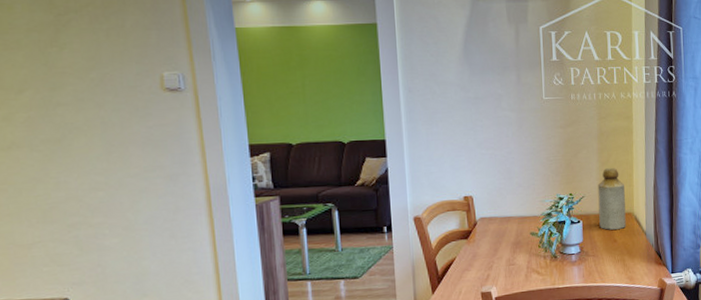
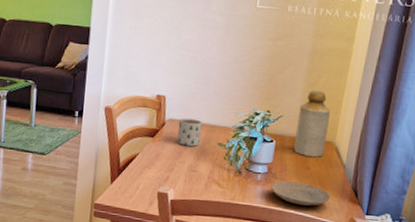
mug: none [489,213,514,242] -> present [177,118,203,147]
plate: none [586,255,639,277] -> present [271,181,331,206]

